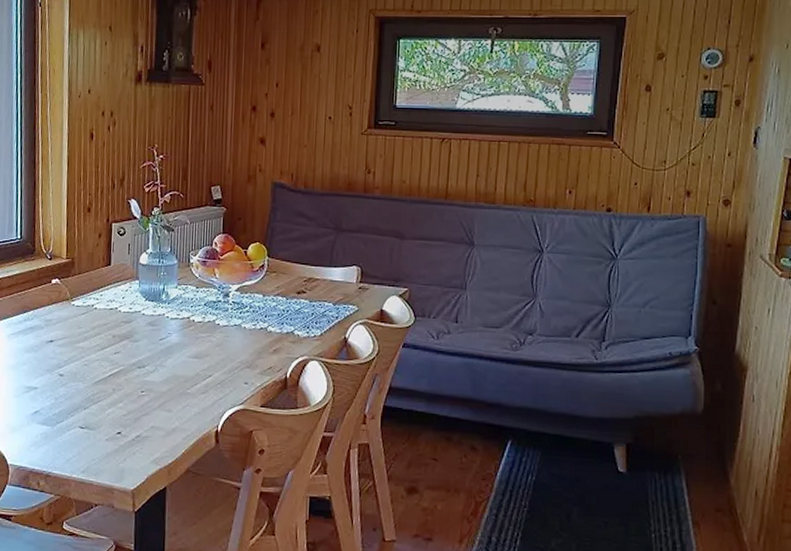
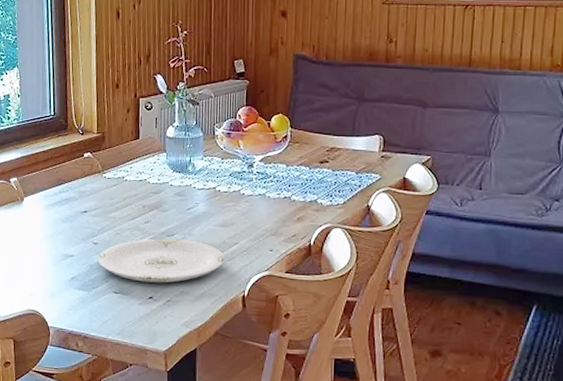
plate: none [63,370,198,418] -> present [98,238,225,283]

